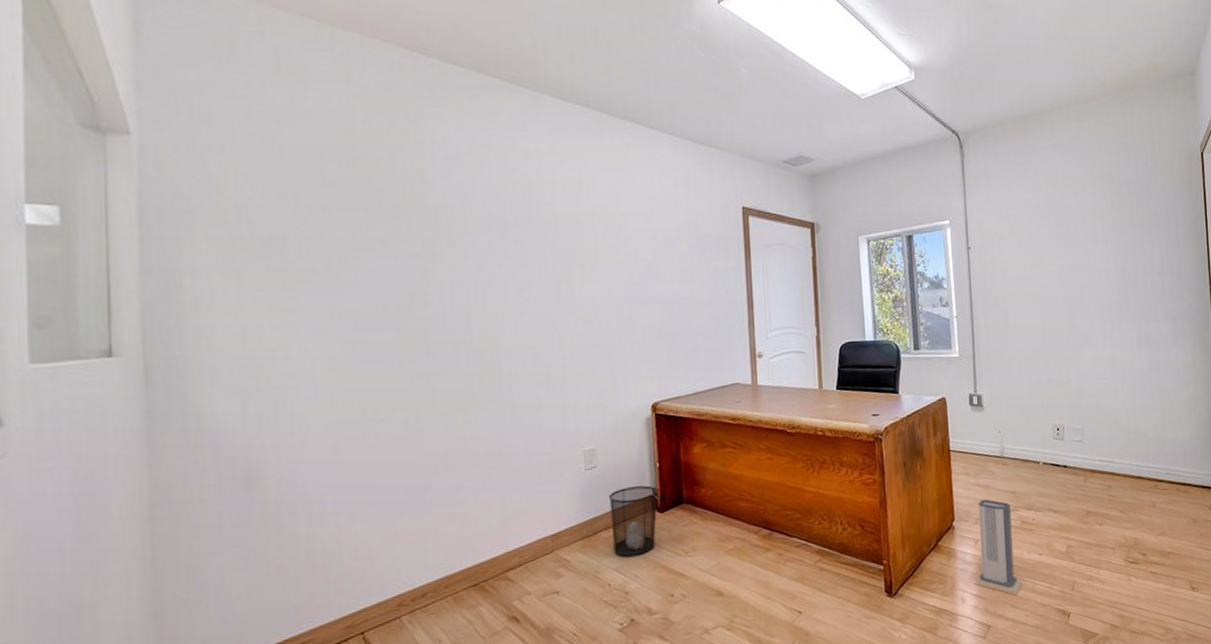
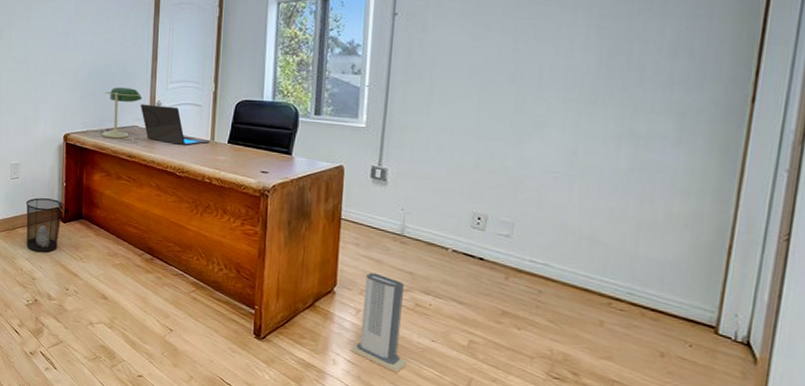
desk lamp: none [675,340,743,403] -> present [83,86,143,141]
laptop: none [739,356,820,399] -> present [140,104,211,146]

